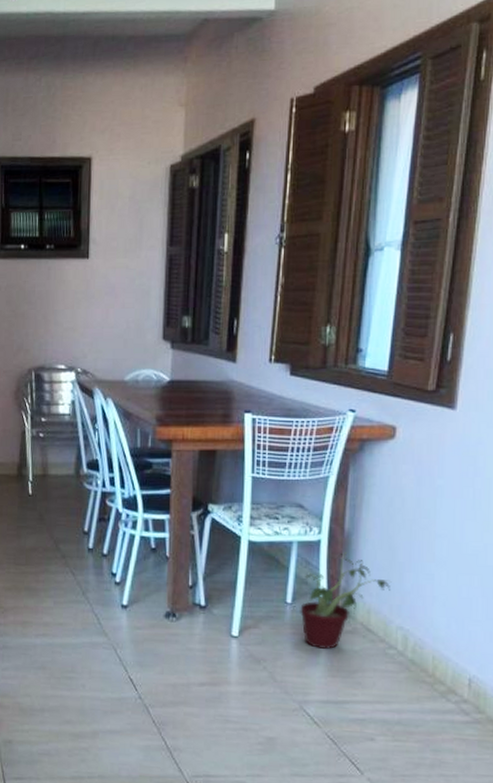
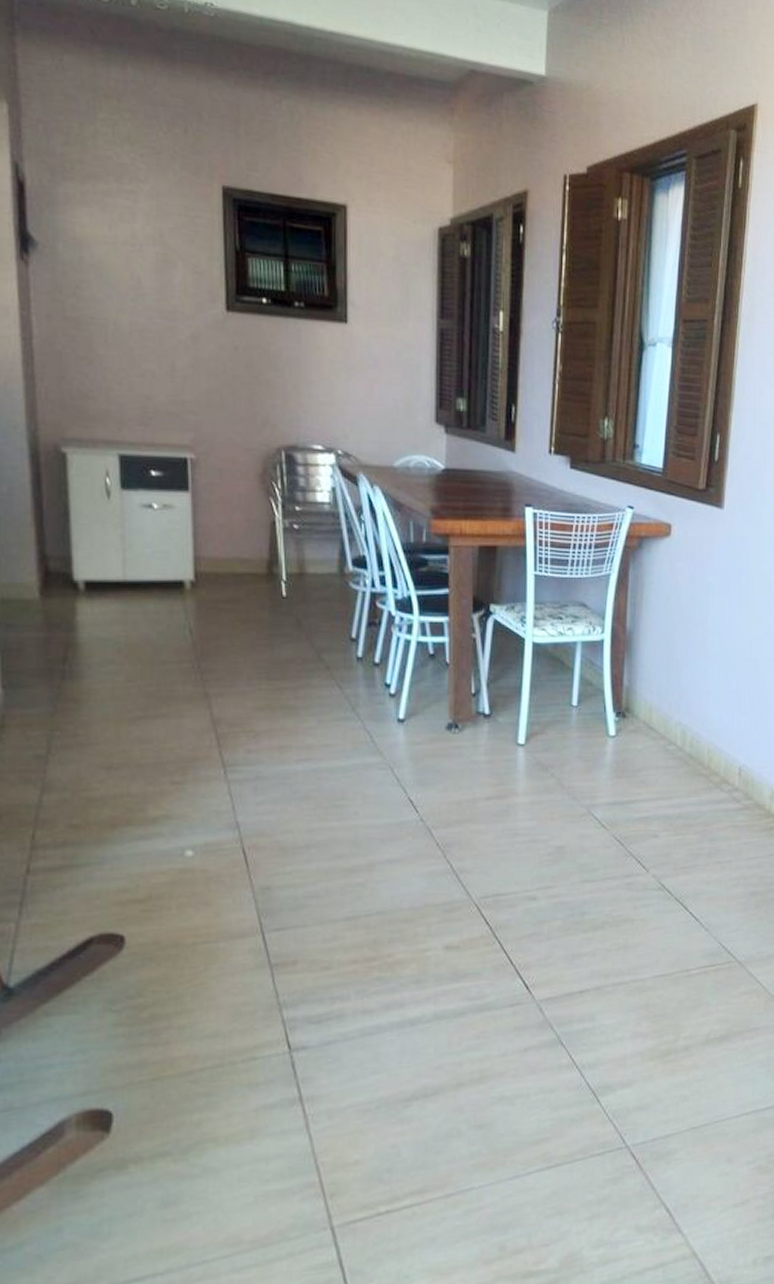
potted plant: present [300,553,392,649] -> none [585,651,671,750]

